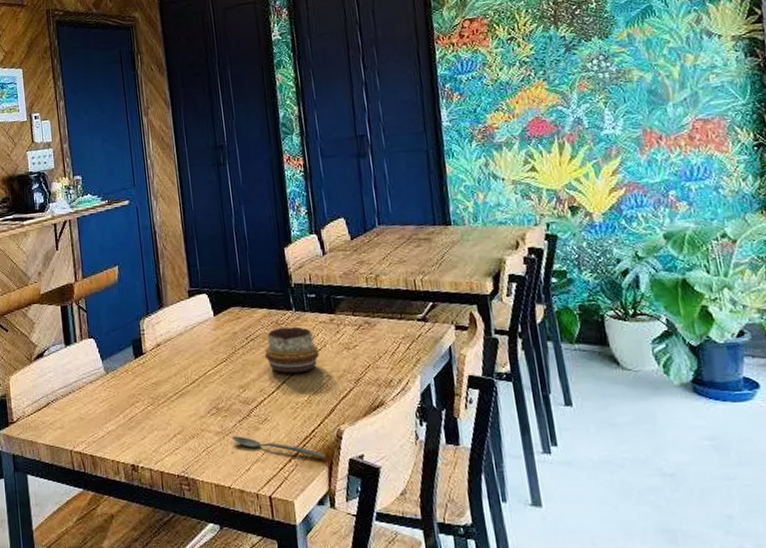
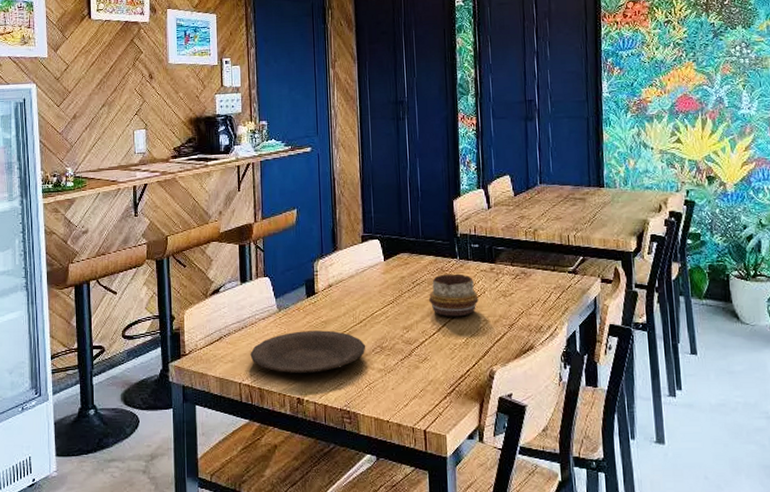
plate: none [79,392,201,440] -> present [250,330,366,374]
spoon: present [231,436,326,458] -> none [393,373,478,396]

